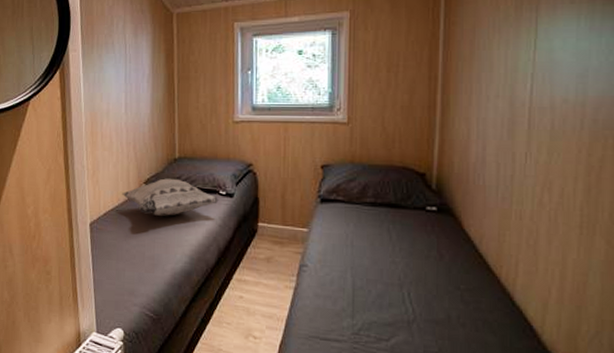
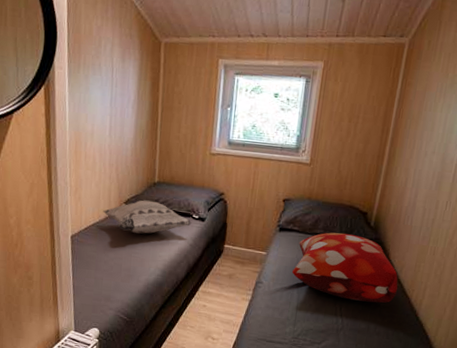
decorative pillow: none [341,199,479,285] -> present [291,232,398,303]

